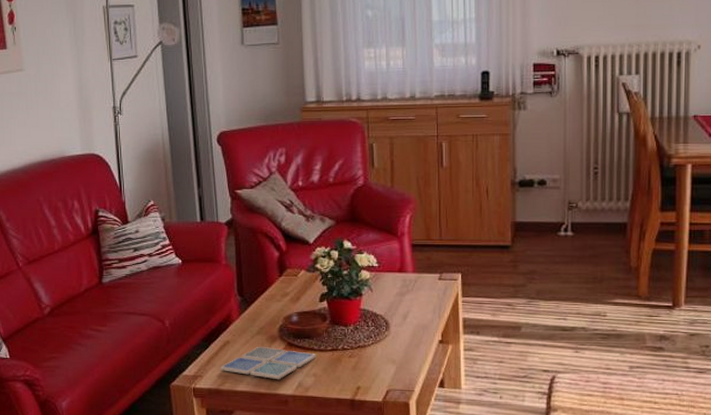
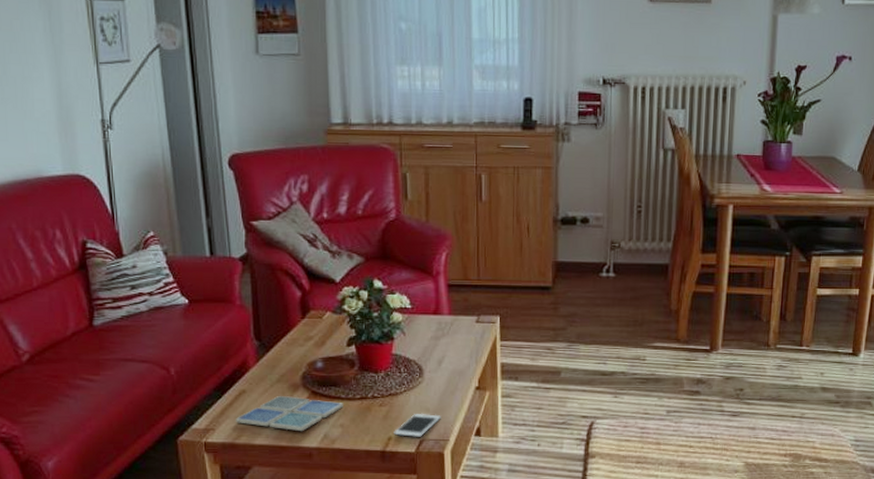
cell phone: none [362,364,406,387] -> present [394,413,441,437]

